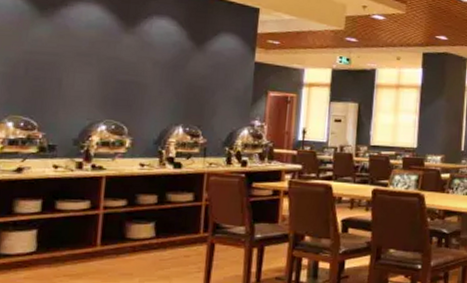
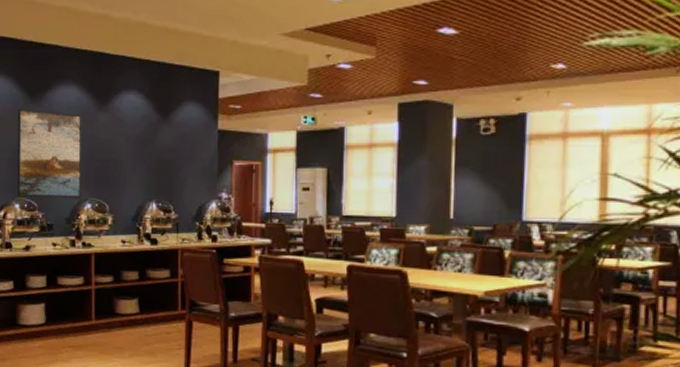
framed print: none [11,22,104,119] -> present [17,109,83,198]

